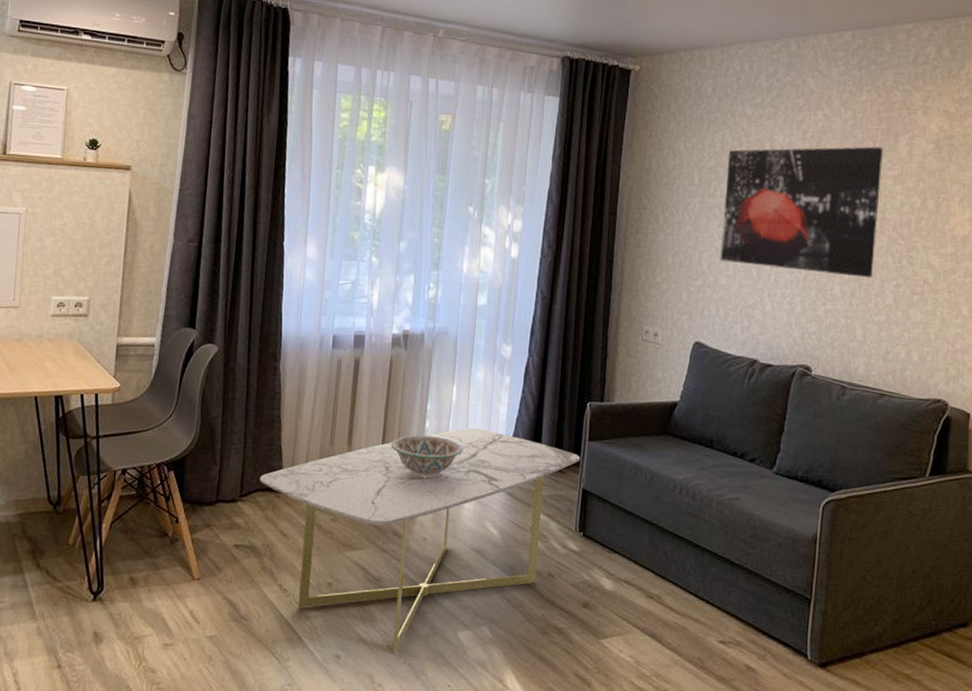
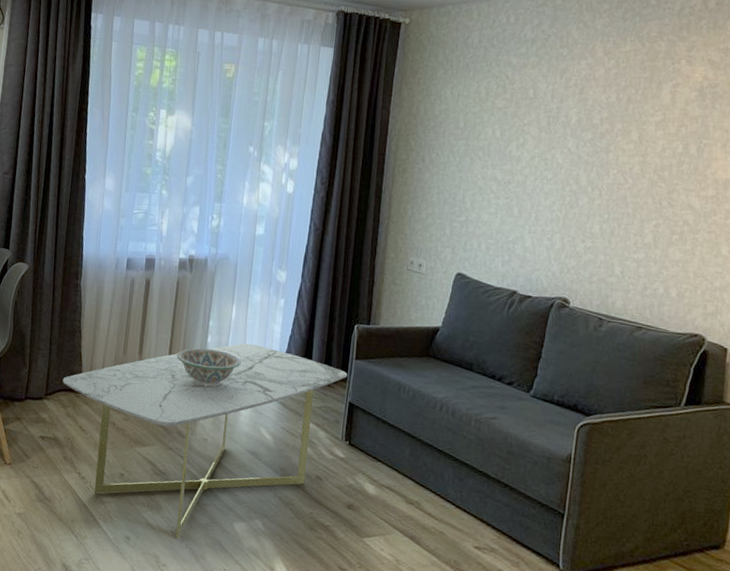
wall art: present [720,146,884,278] -> none [483,94,646,218]

